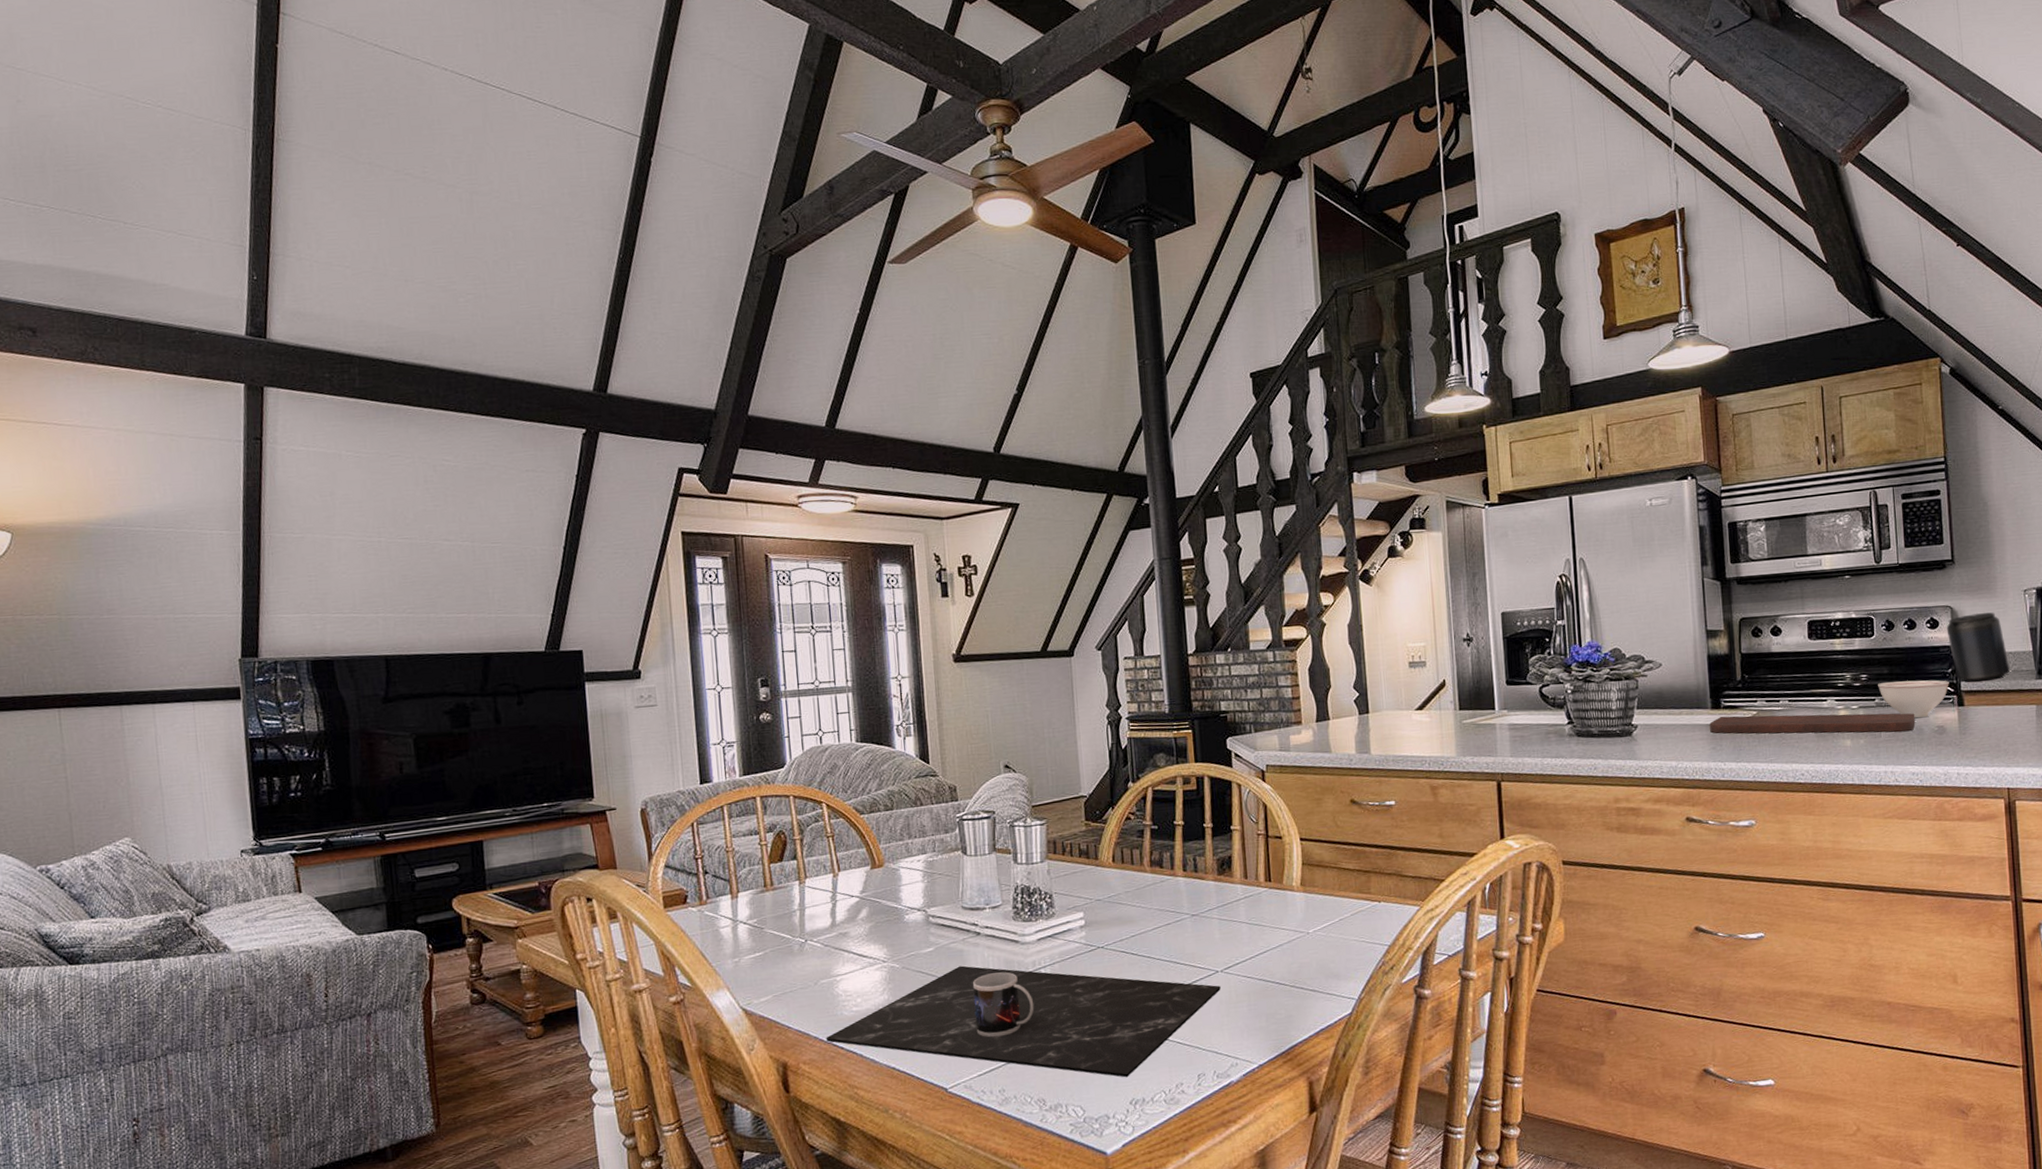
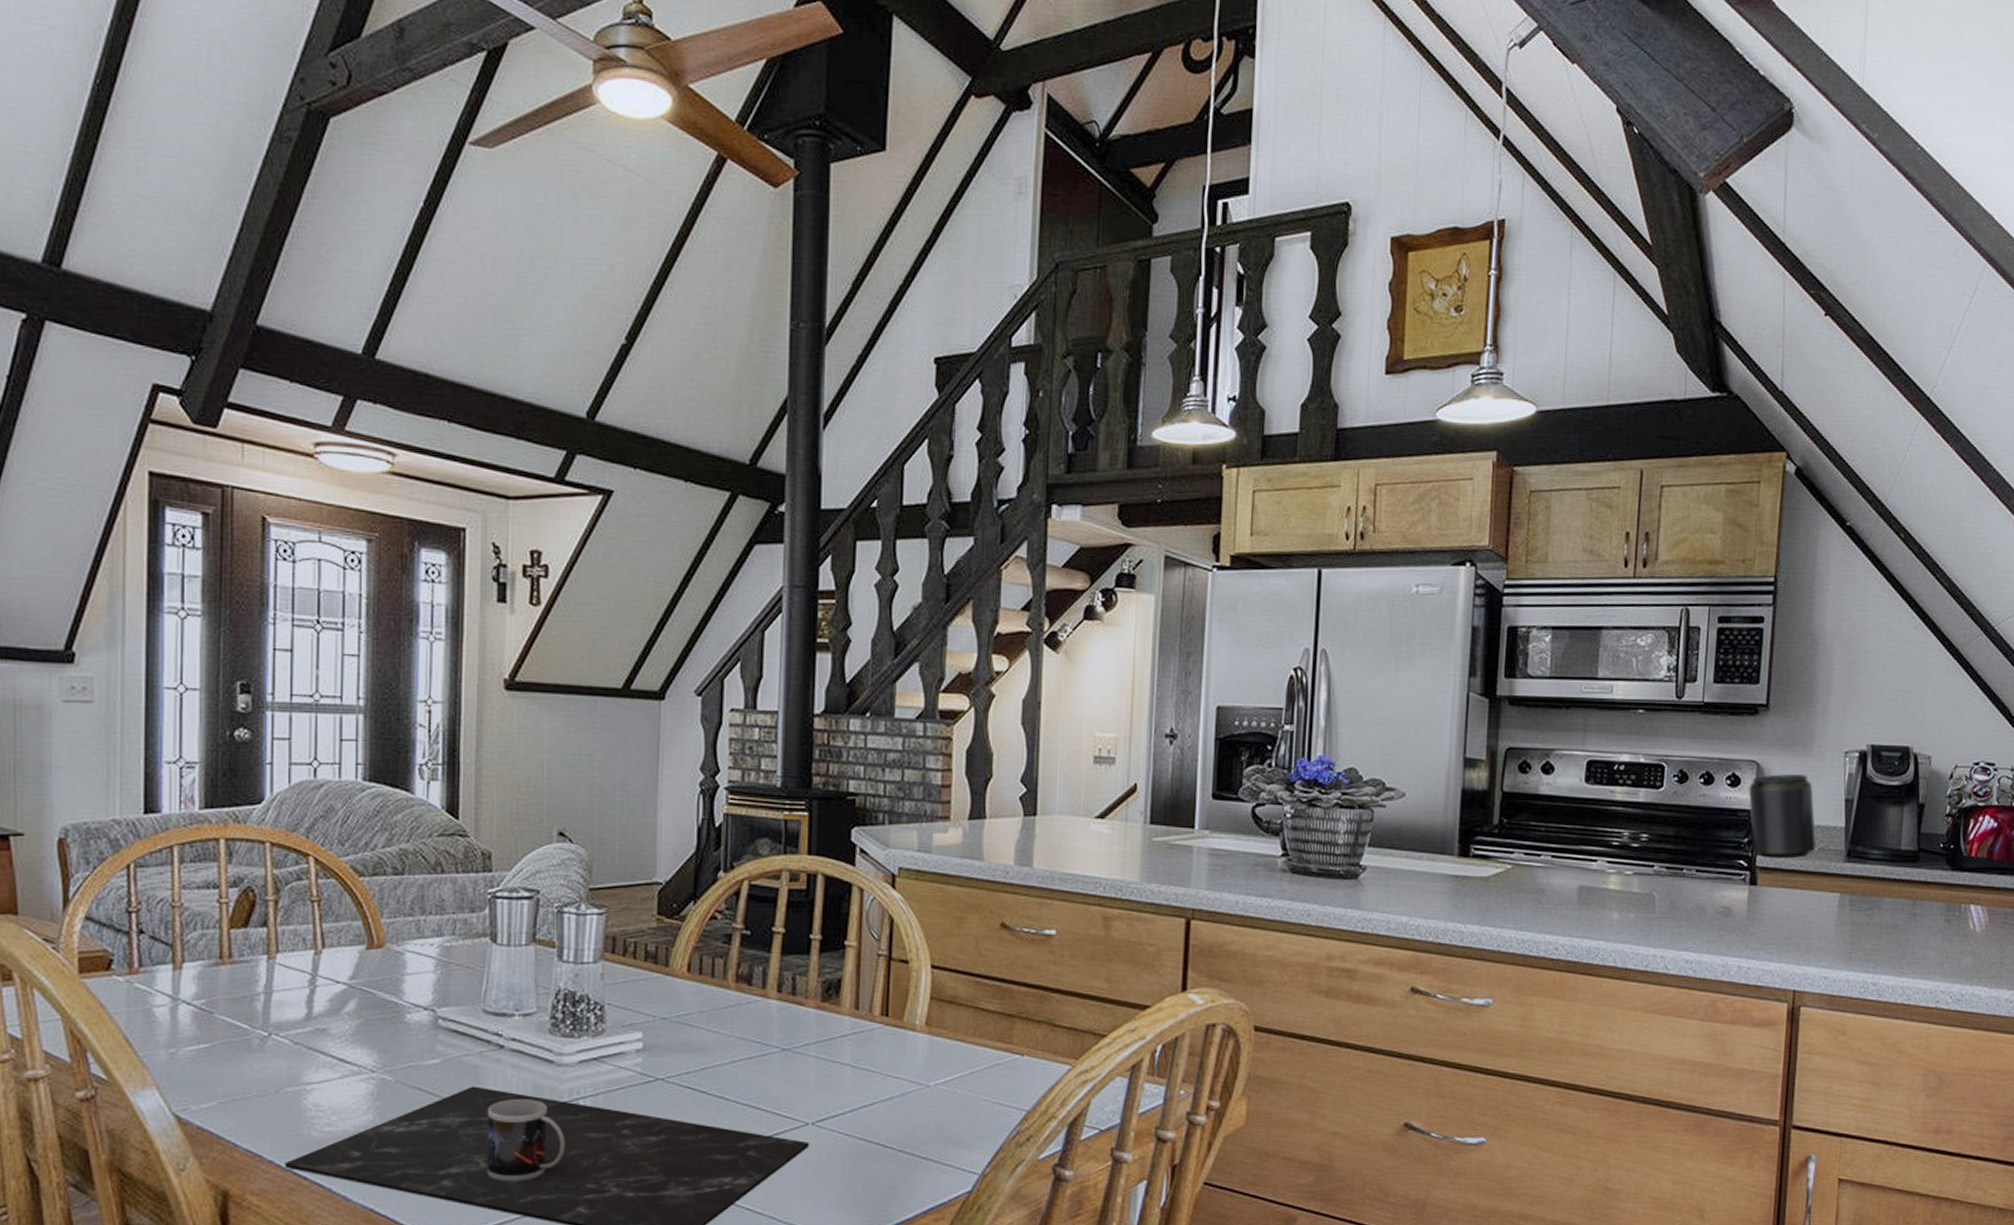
cutting board: present [1709,713,1916,734] -> none [1453,867,1698,908]
bowl: present [1878,680,1949,718] -> none [1659,847,1743,895]

